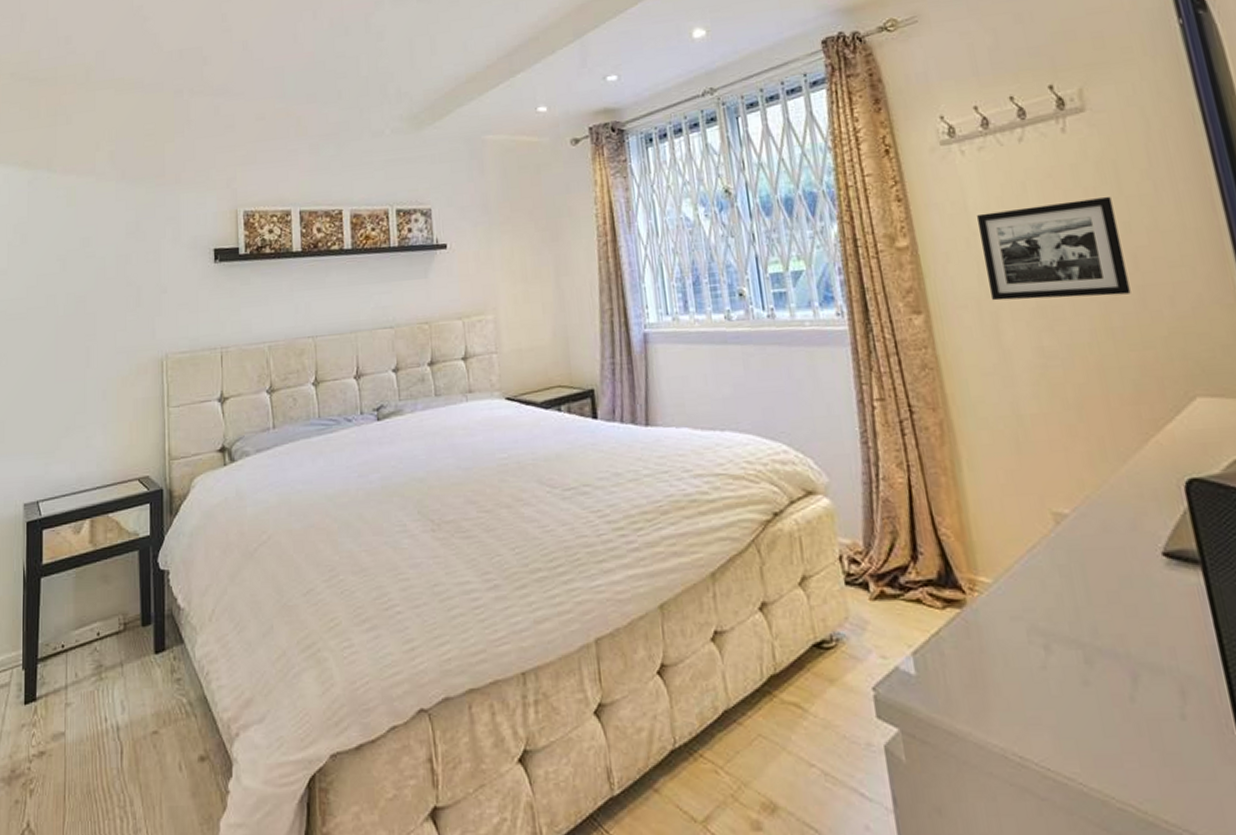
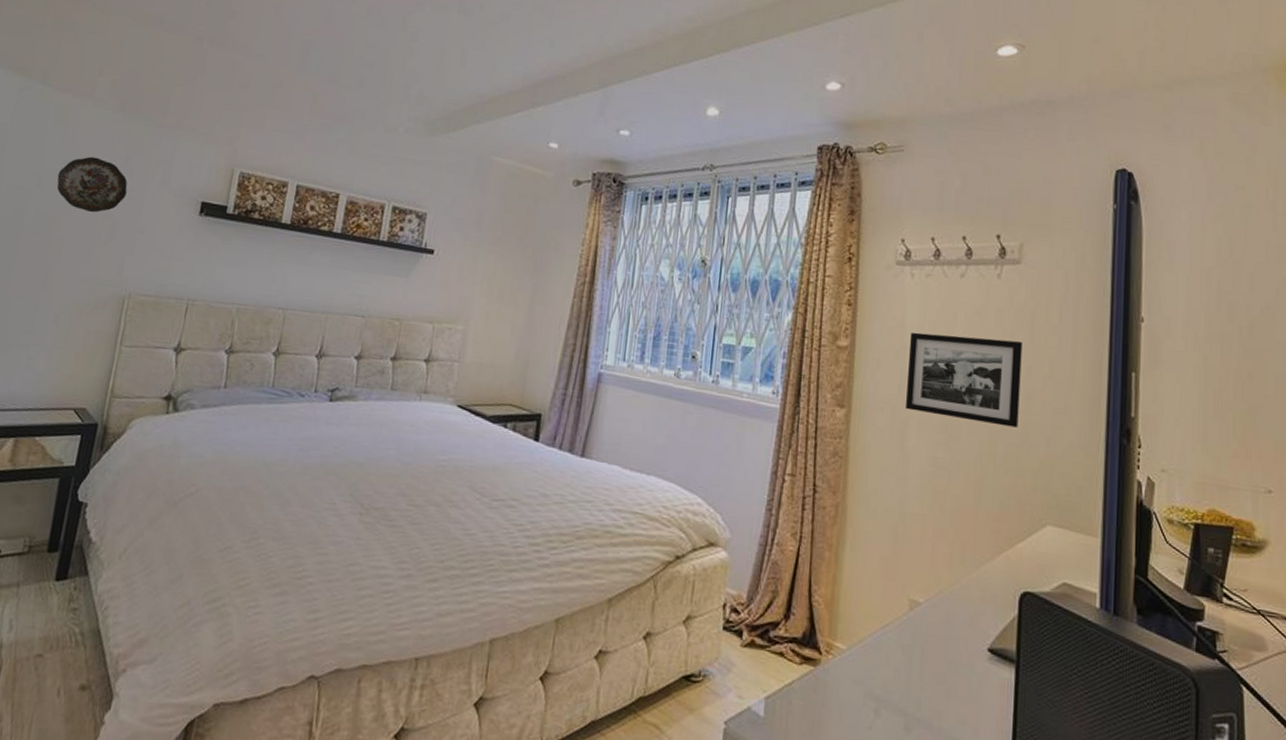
decorative plate: none [78,229,144,284] -> present [56,156,128,213]

